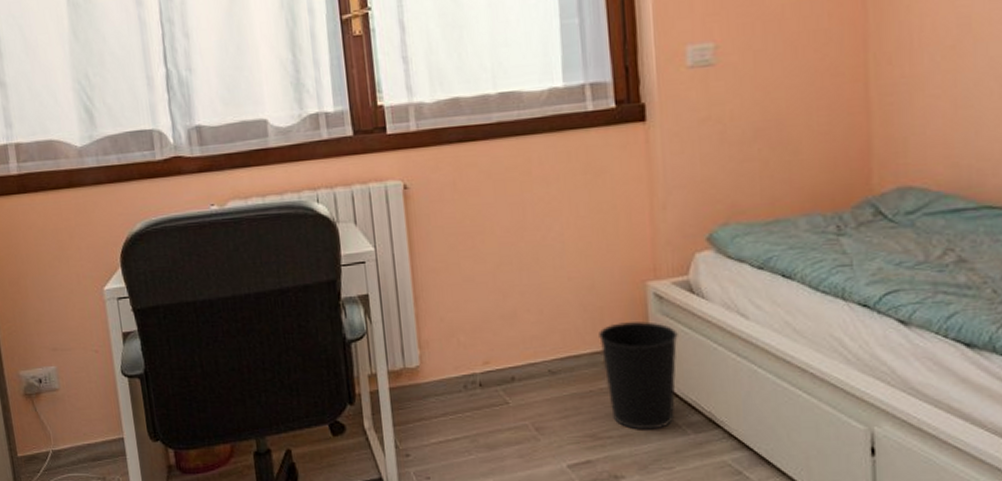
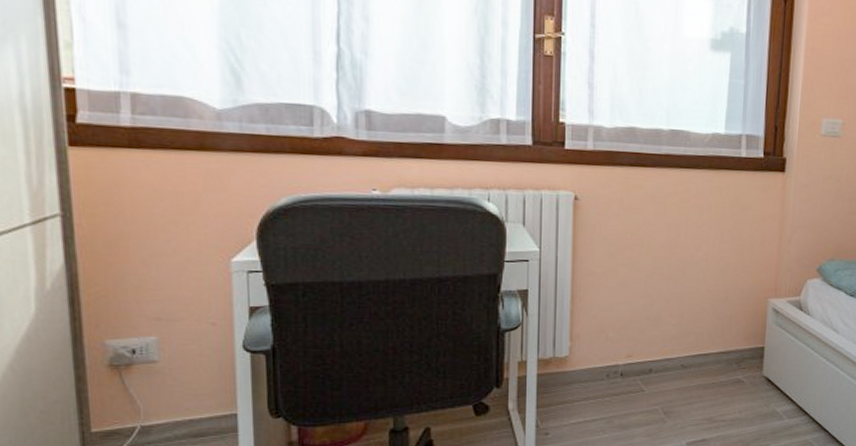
wastebasket: present [599,321,678,430] -> none [726,330,786,415]

